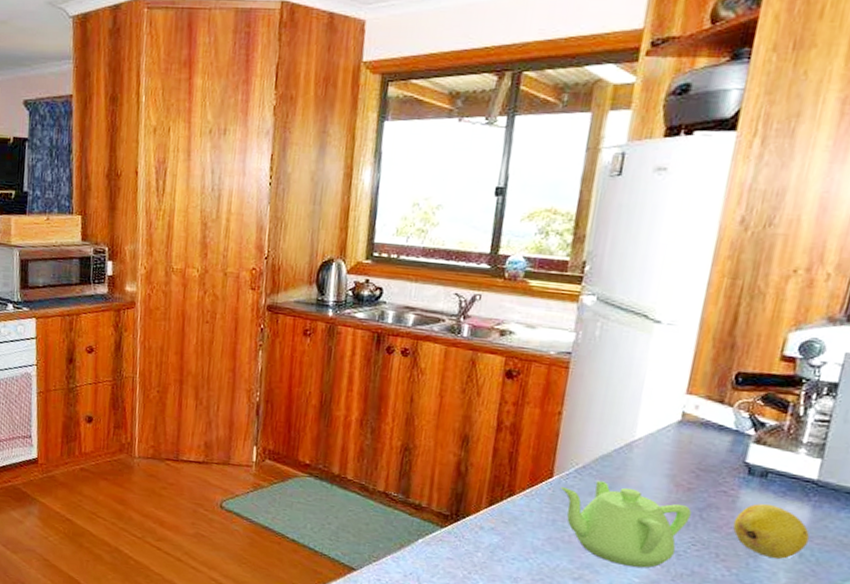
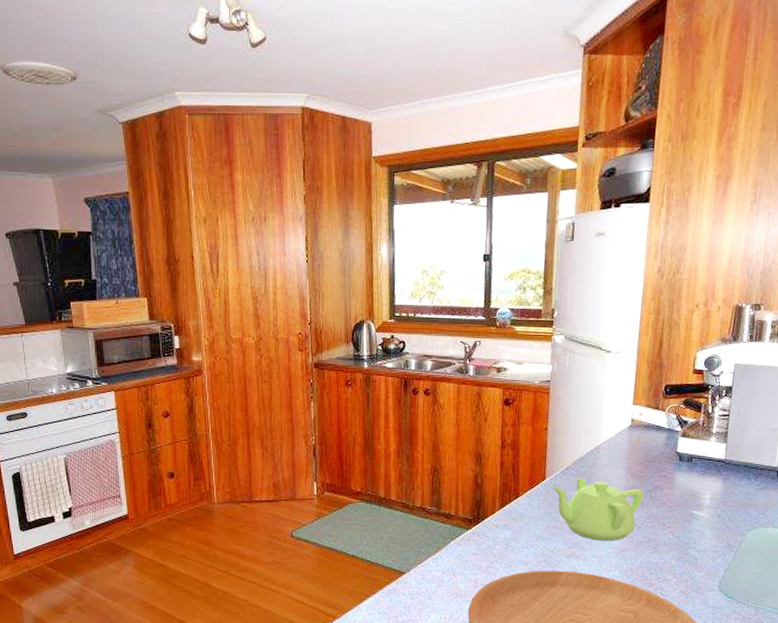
fruit: present [732,503,810,559] -> none [672,481,724,521]

